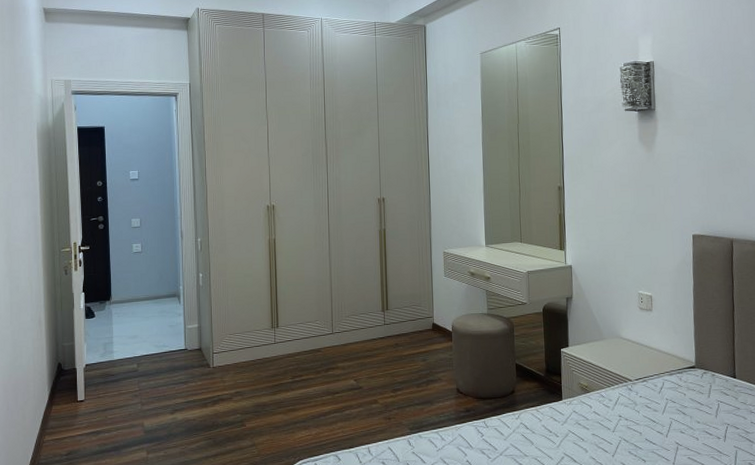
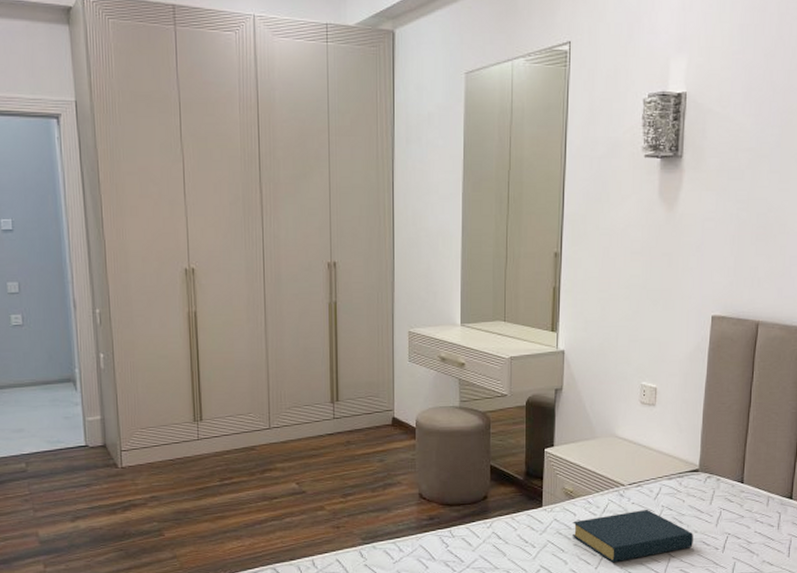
hardback book: none [589,402,697,451] -> present [571,510,693,563]

